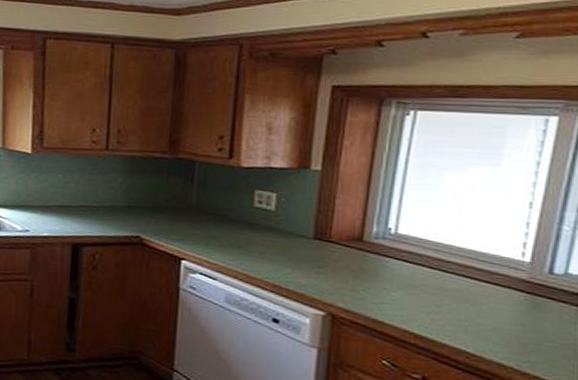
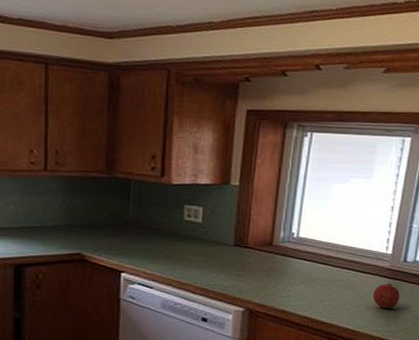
fruit: none [502,298,543,332] -> present [373,283,400,309]

